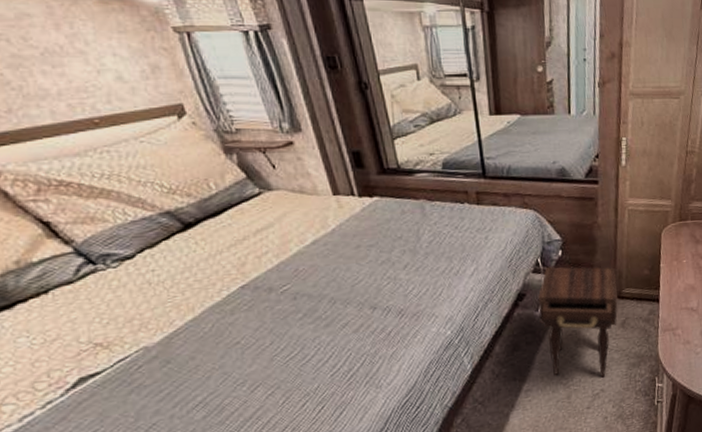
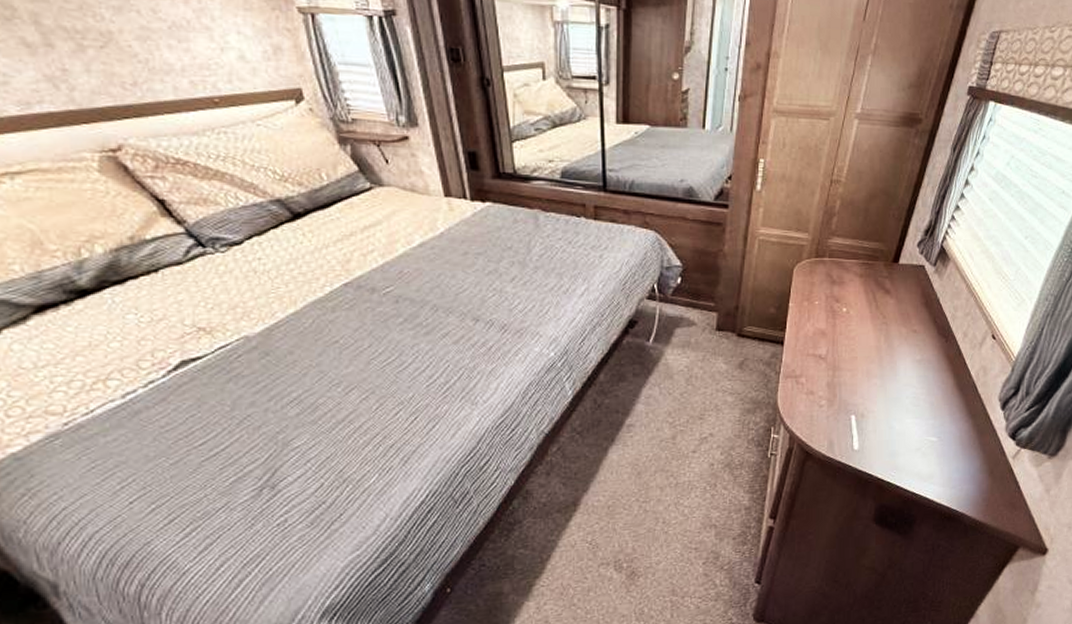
nightstand: present [537,266,619,378] -> none [650,294,739,421]

